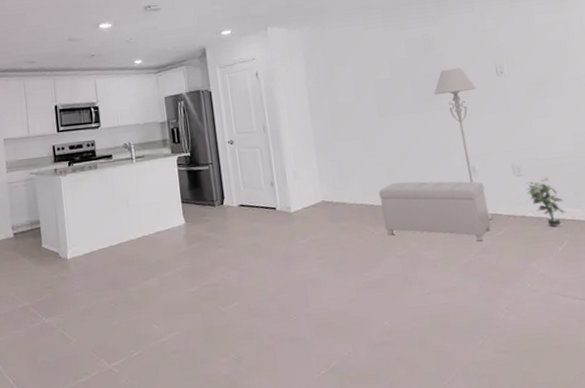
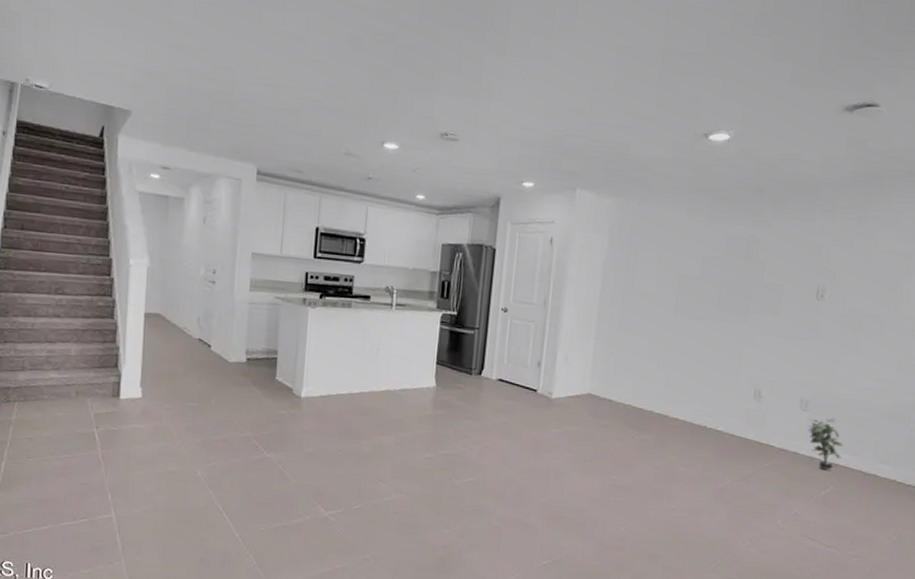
ottoman: present [379,181,491,242] -> none [647,390,765,469]
floor lamp: present [434,67,492,221] -> none [741,280,790,450]

